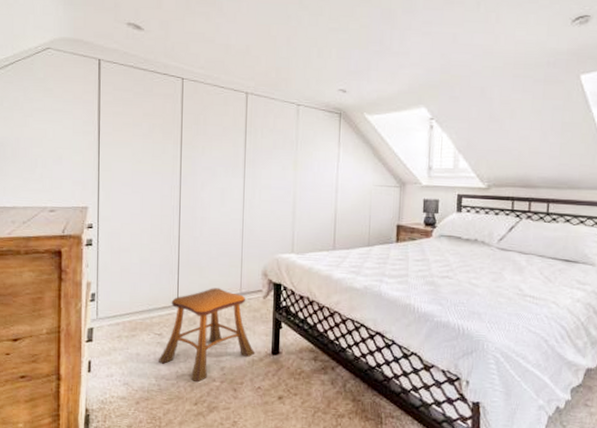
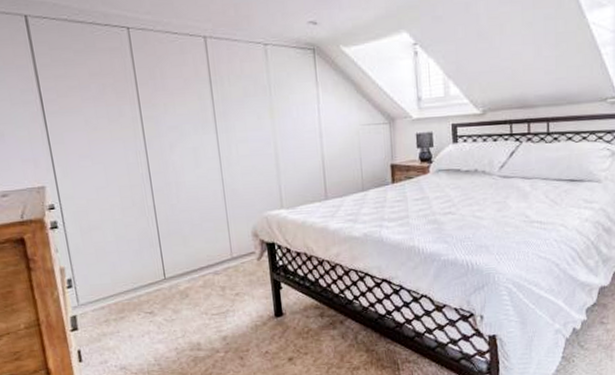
stool: present [157,288,255,383] -> none [153,256,258,356]

